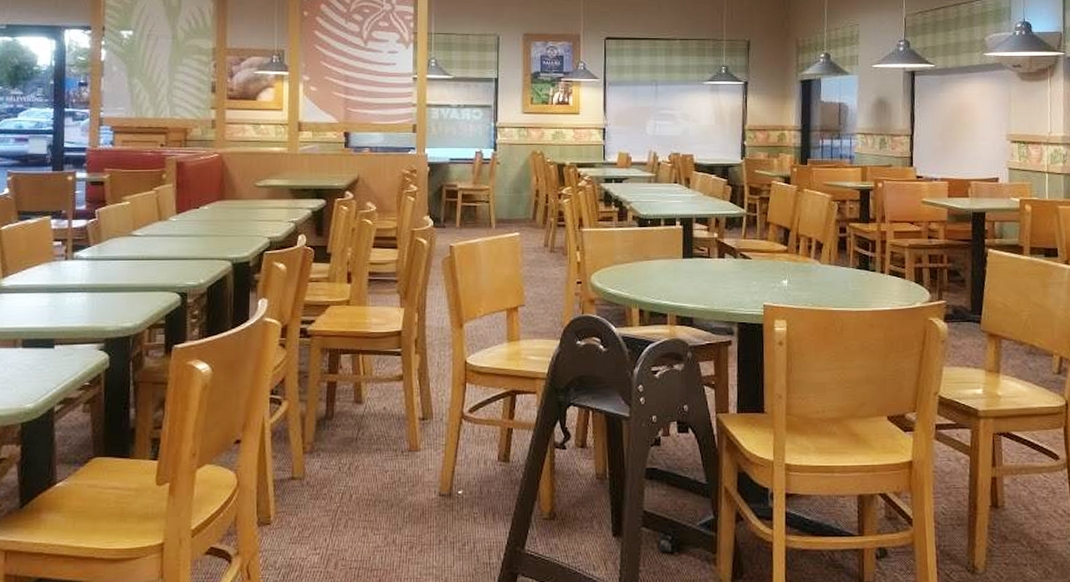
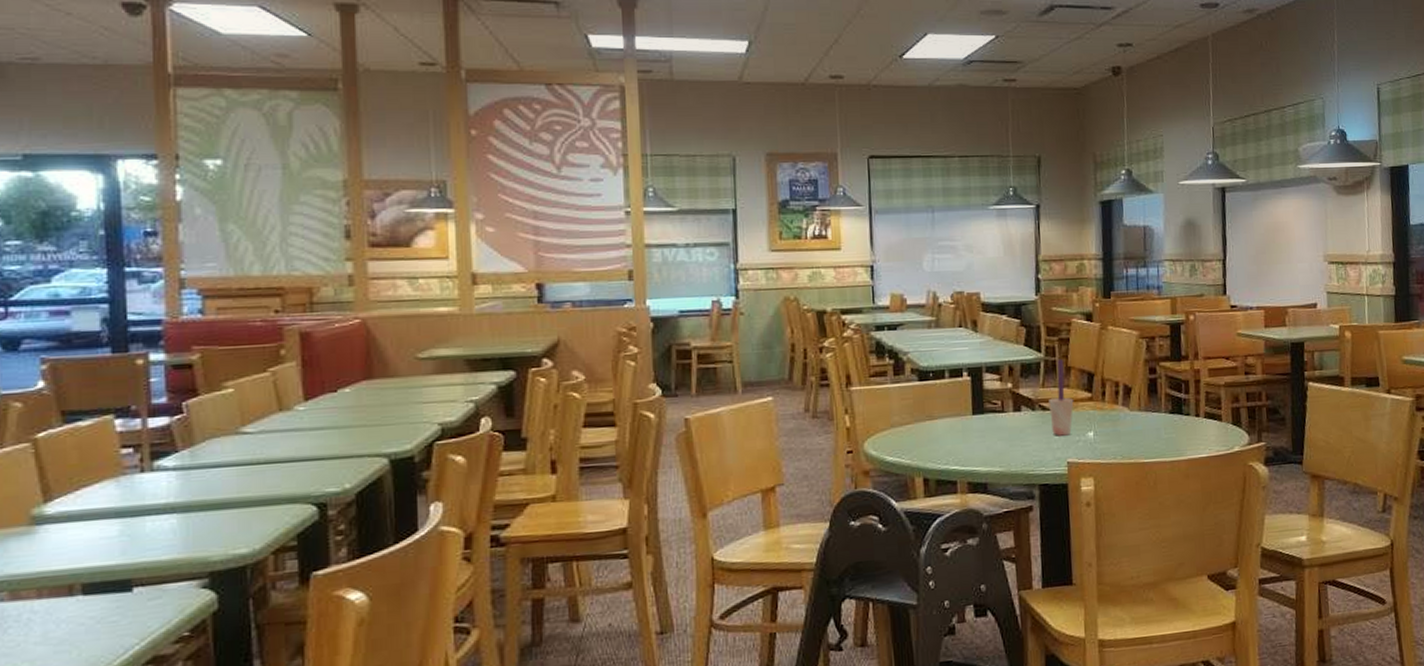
beverage cup: none [749,215,771,282] -> present [1049,358,1074,436]

